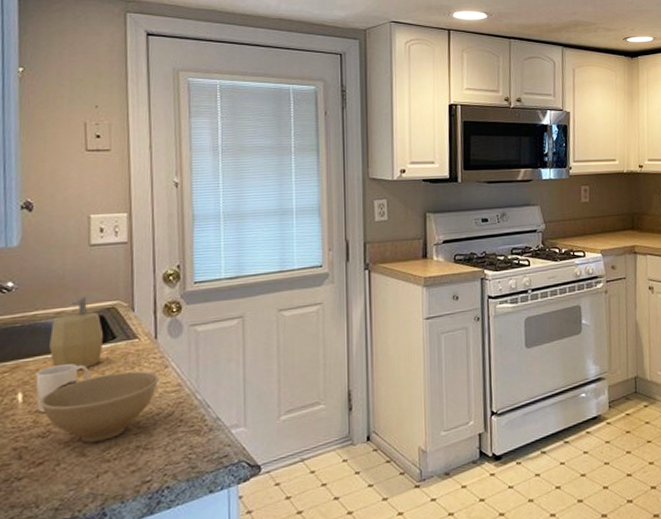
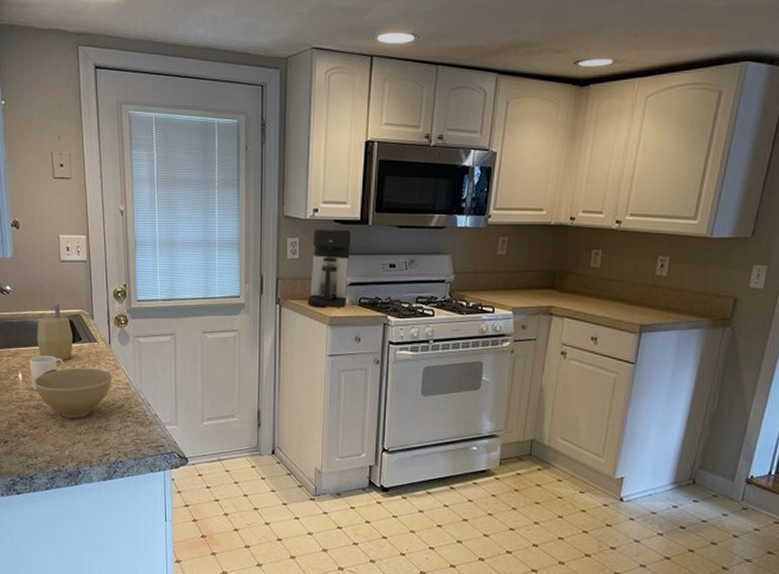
coffee maker: none [399,187,442,269] -> present [307,228,352,309]

